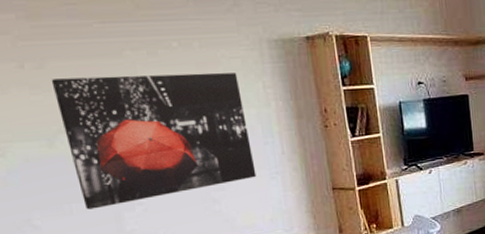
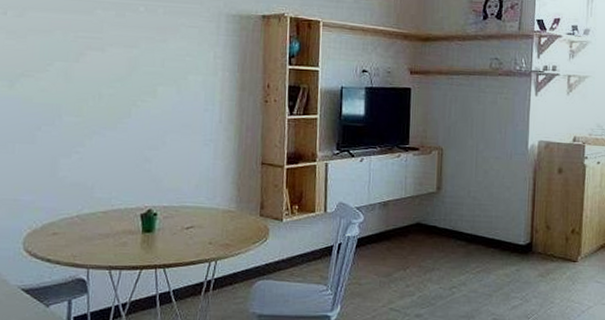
wall art: present [51,73,257,210] -> none [26,27,192,151]

